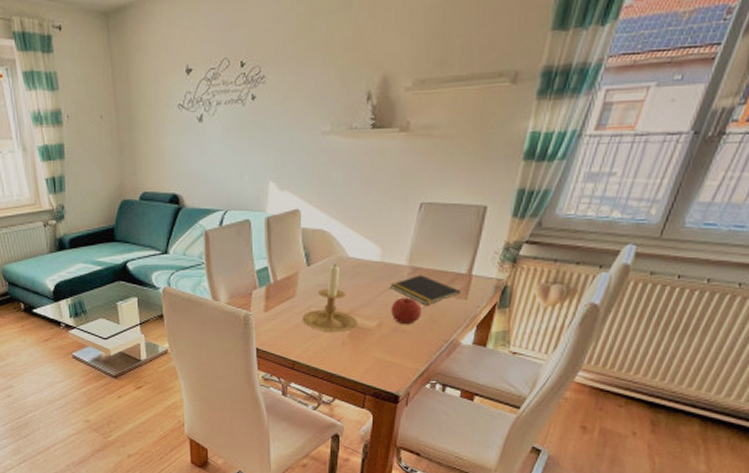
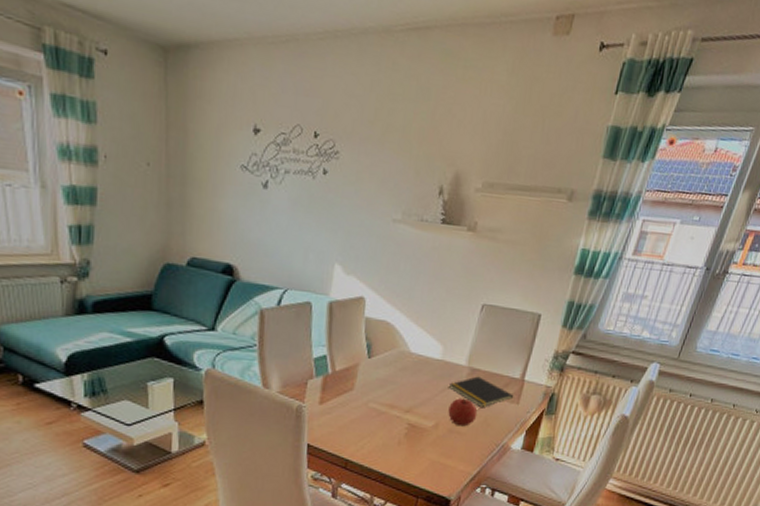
candle holder: present [302,263,359,333] -> none [358,358,416,432]

